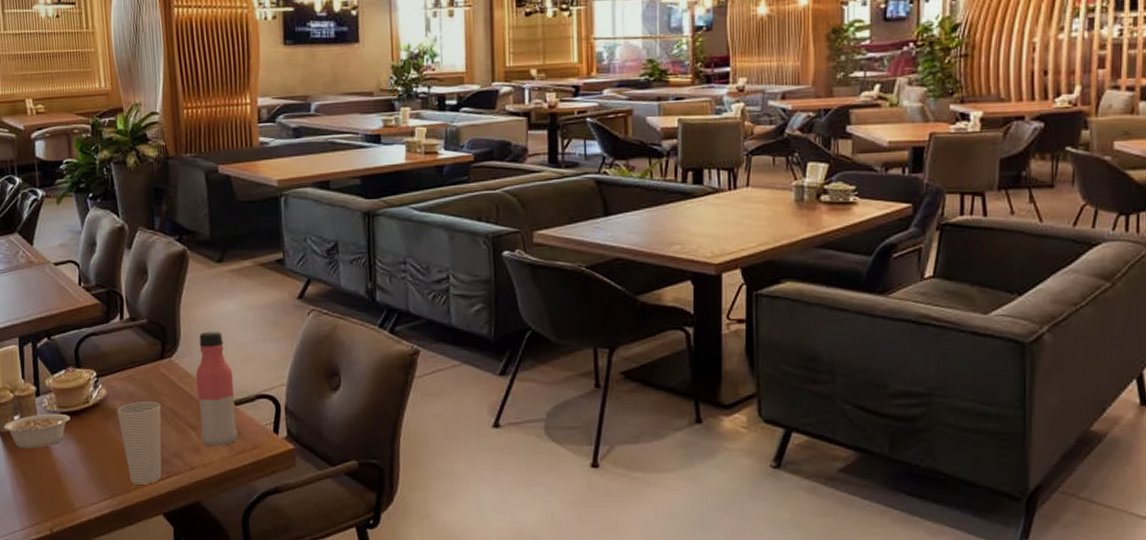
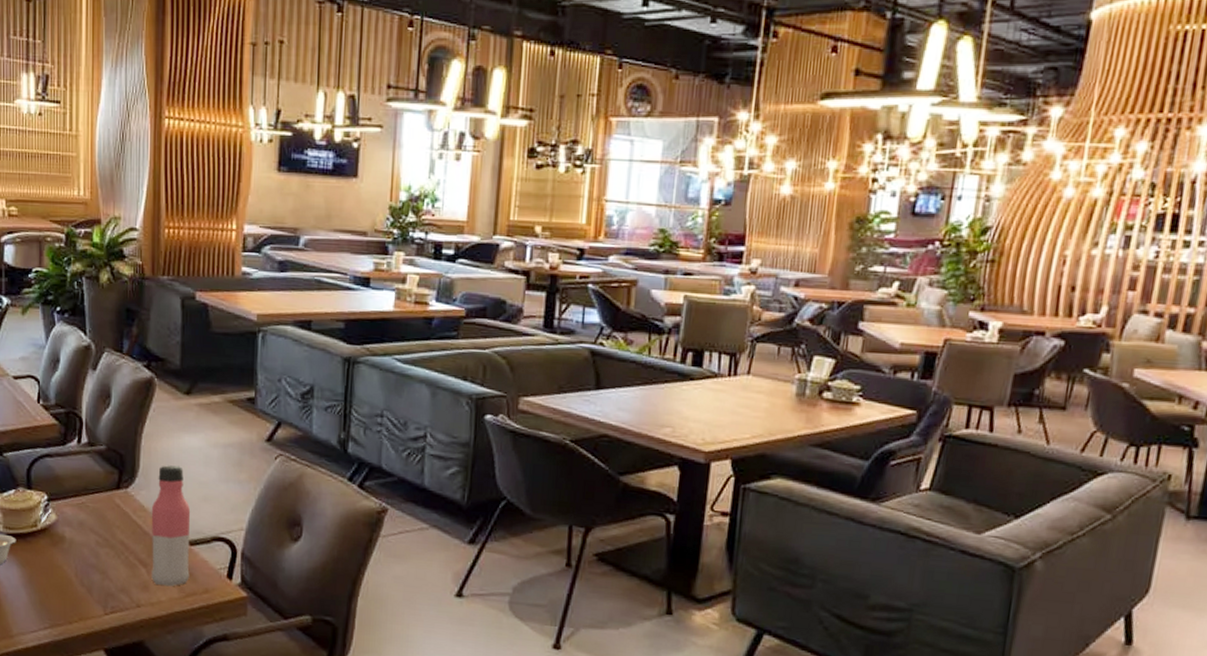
cup: present [116,400,162,484] -> none [65,530,113,618]

